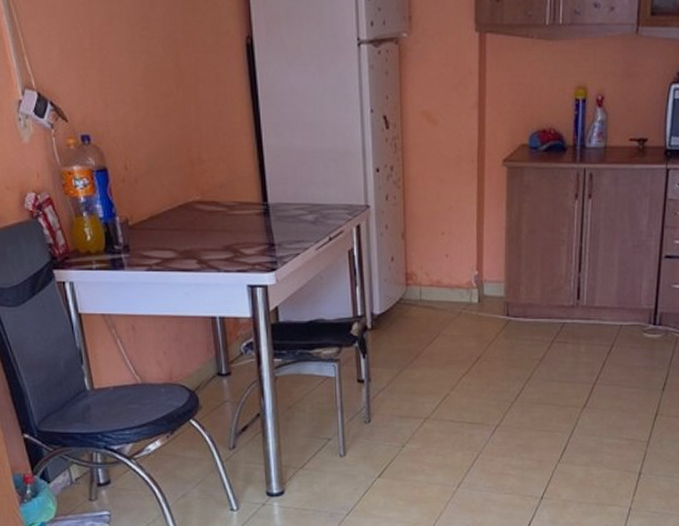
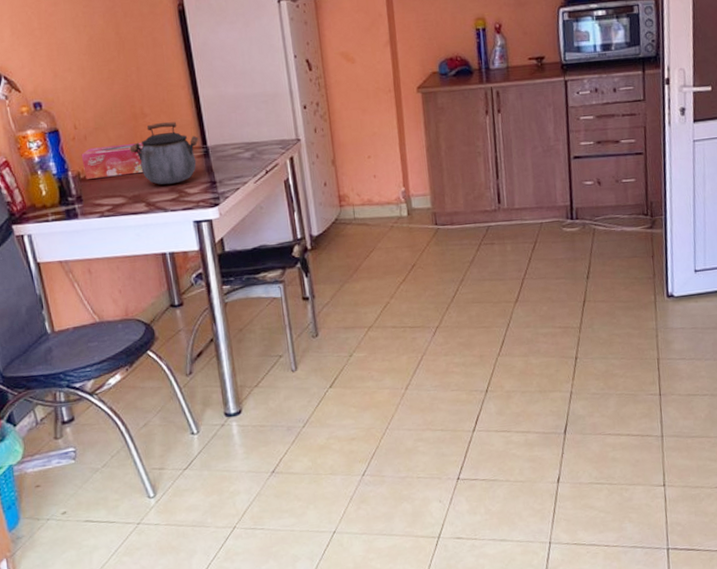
tissue box: none [130,192,199,227] -> present [81,143,144,179]
kettle: none [183,171,259,242] -> present [129,122,199,185]

